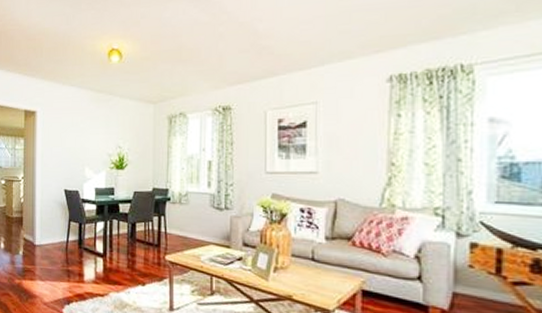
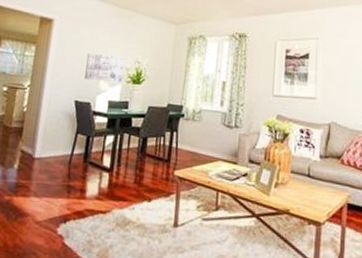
wall art: none [71,141,106,169] -> present [84,52,125,82]

